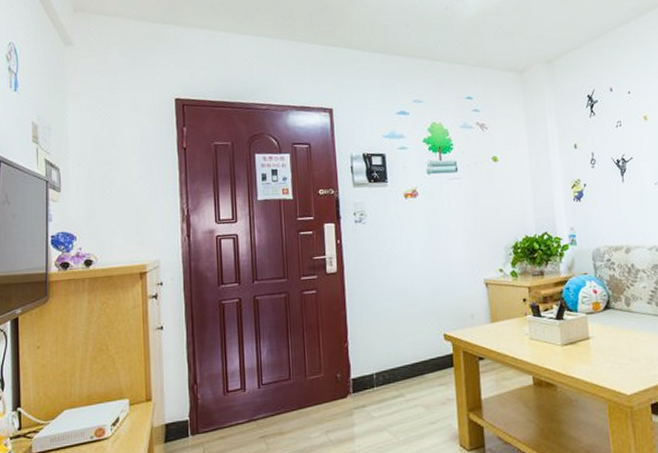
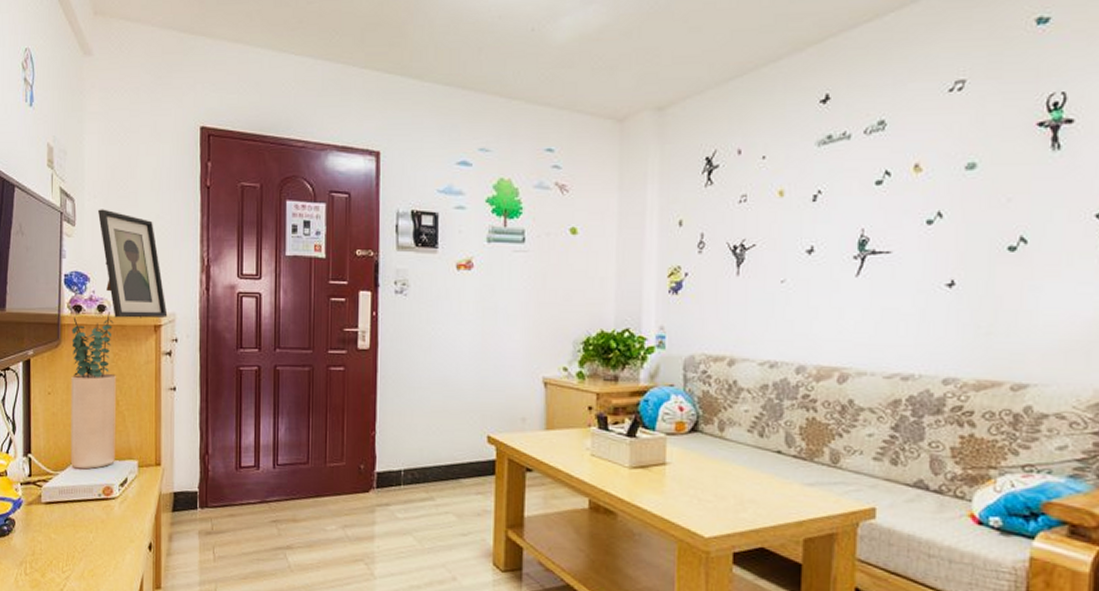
vase: none [59,265,107,416] -> present [70,312,117,470]
picture frame: none [83,174,152,270] -> present [98,209,168,319]

